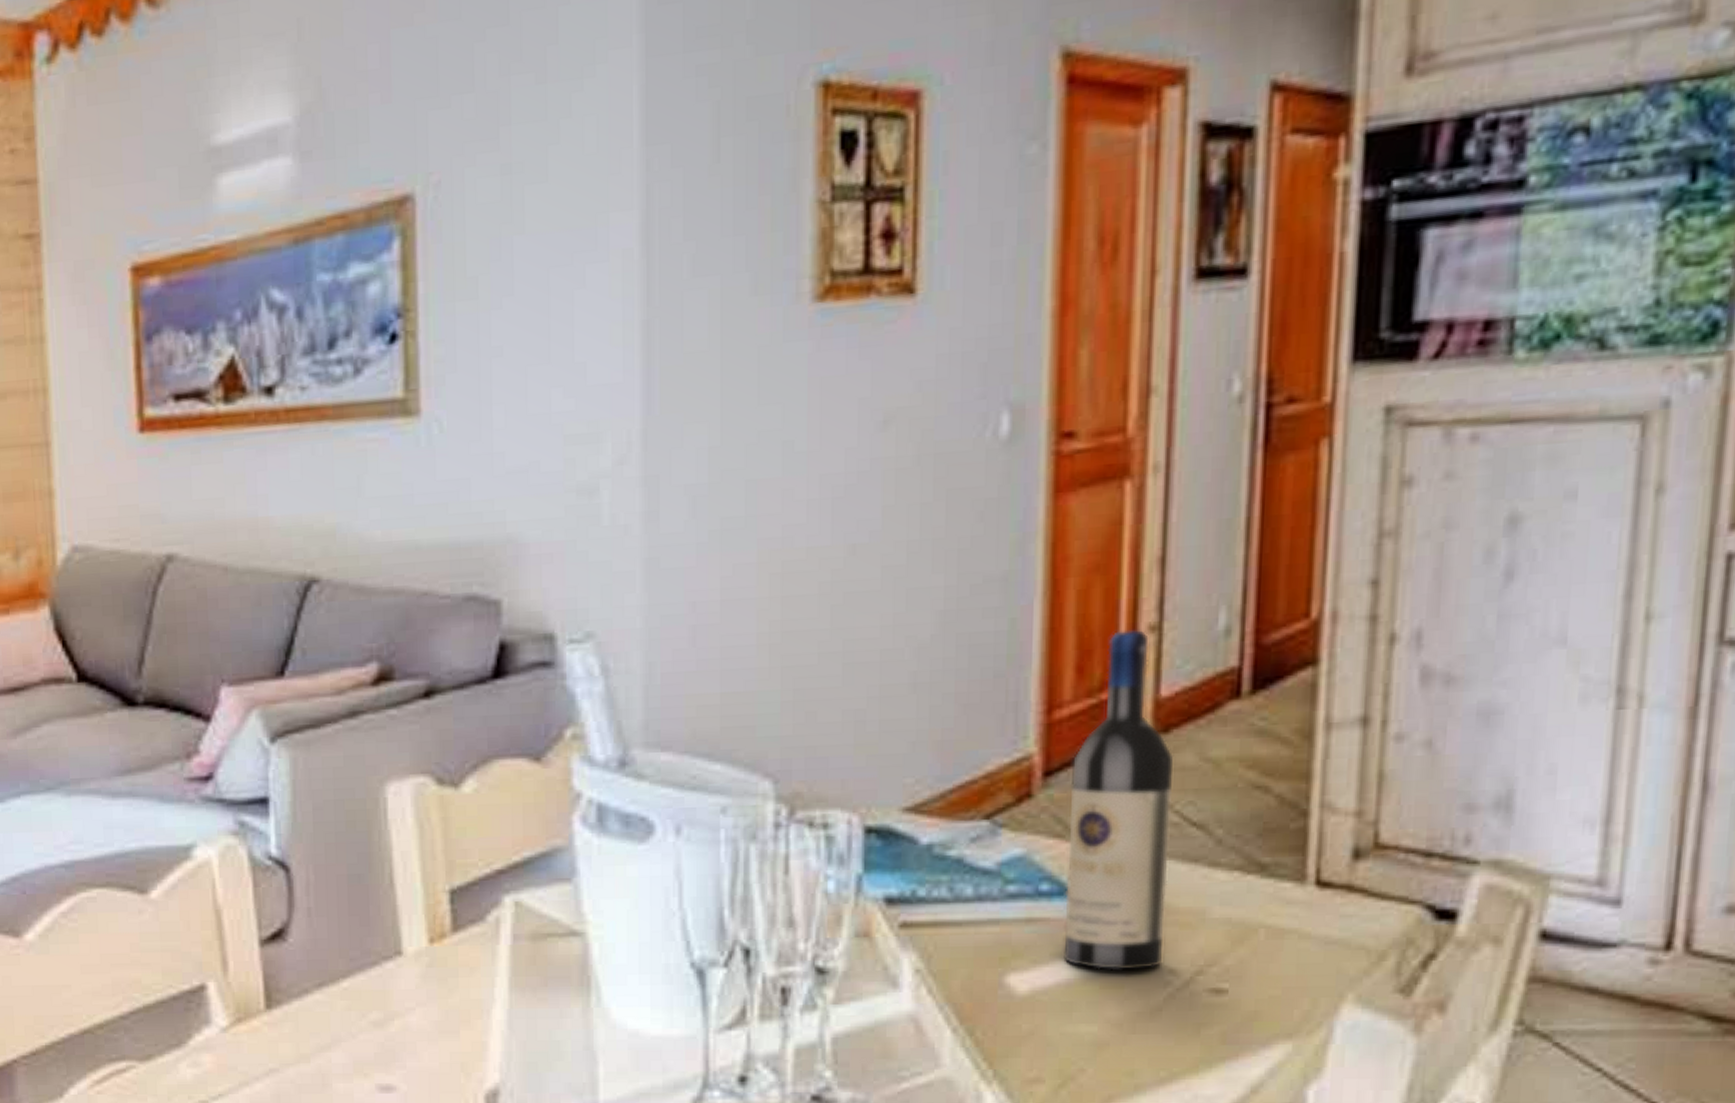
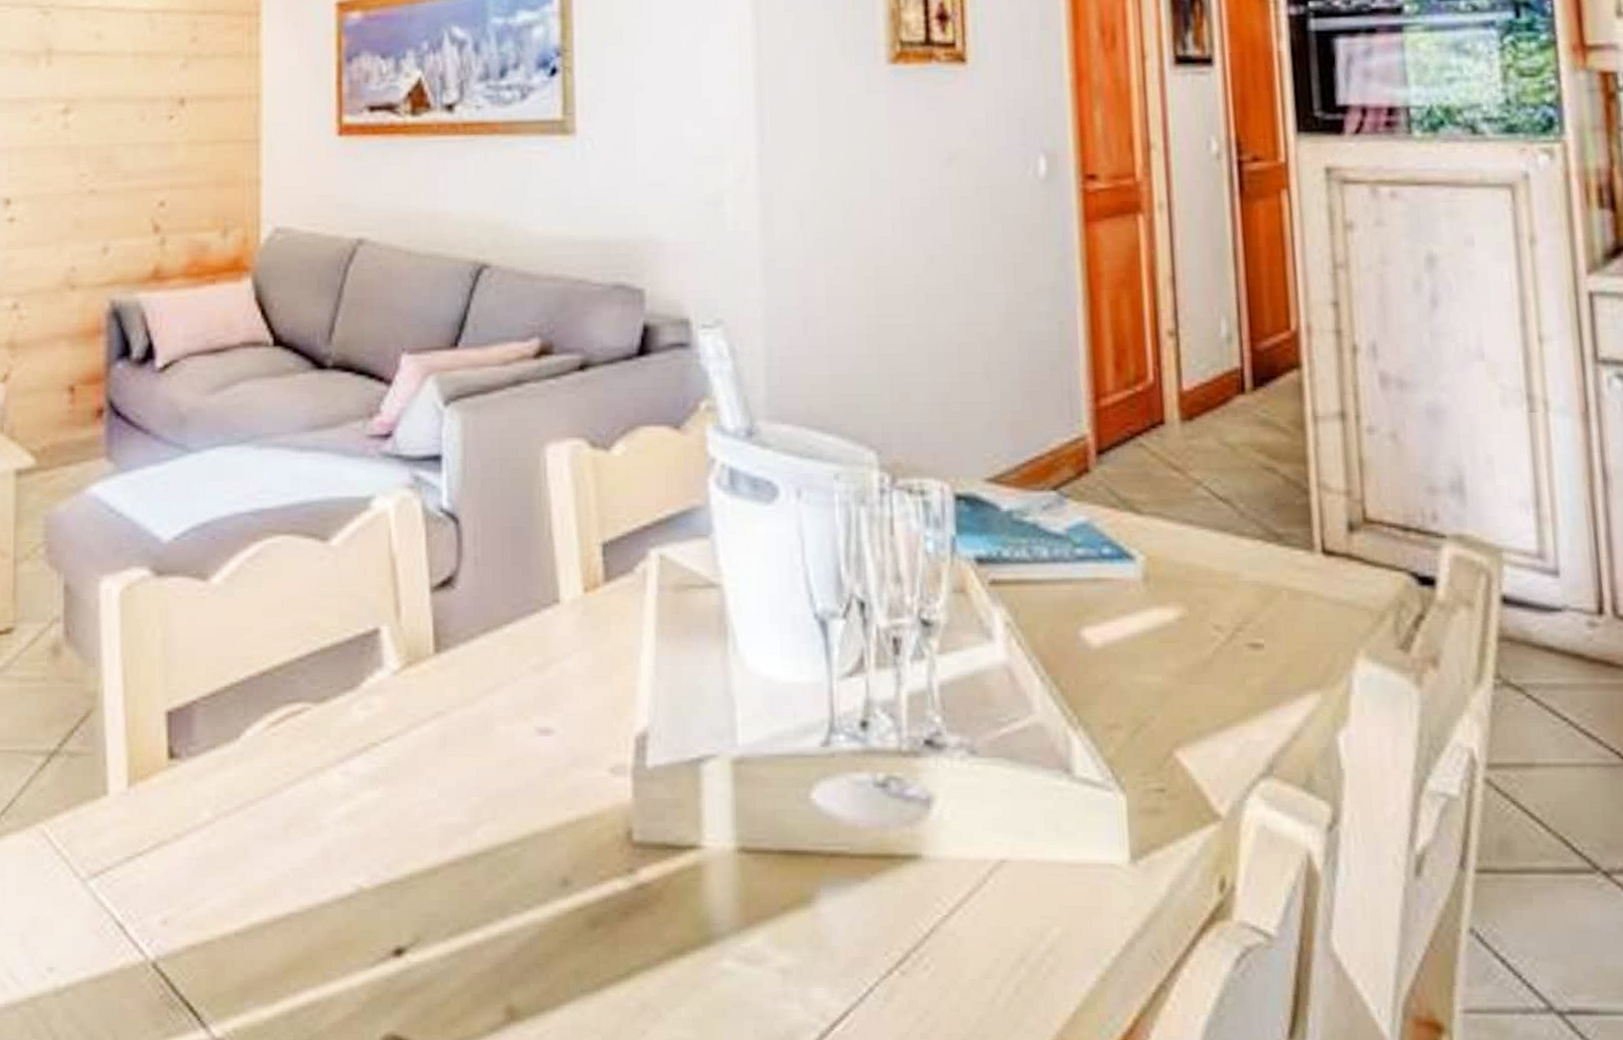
wine bottle: present [1063,630,1174,970] -> none [1119,335,1207,626]

